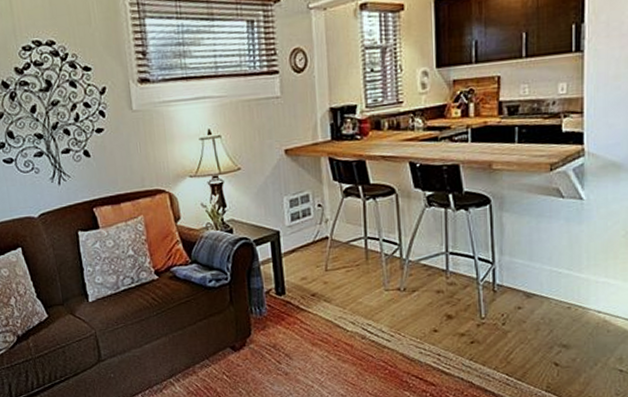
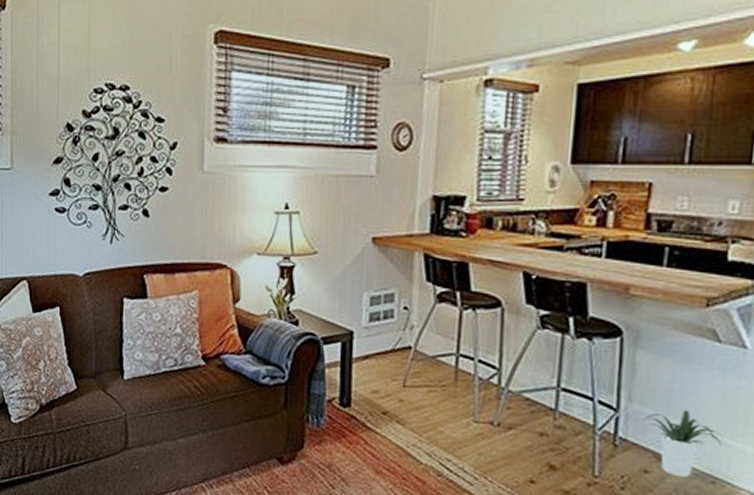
potted plant: none [513,254,573,308] -> present [643,409,723,477]

